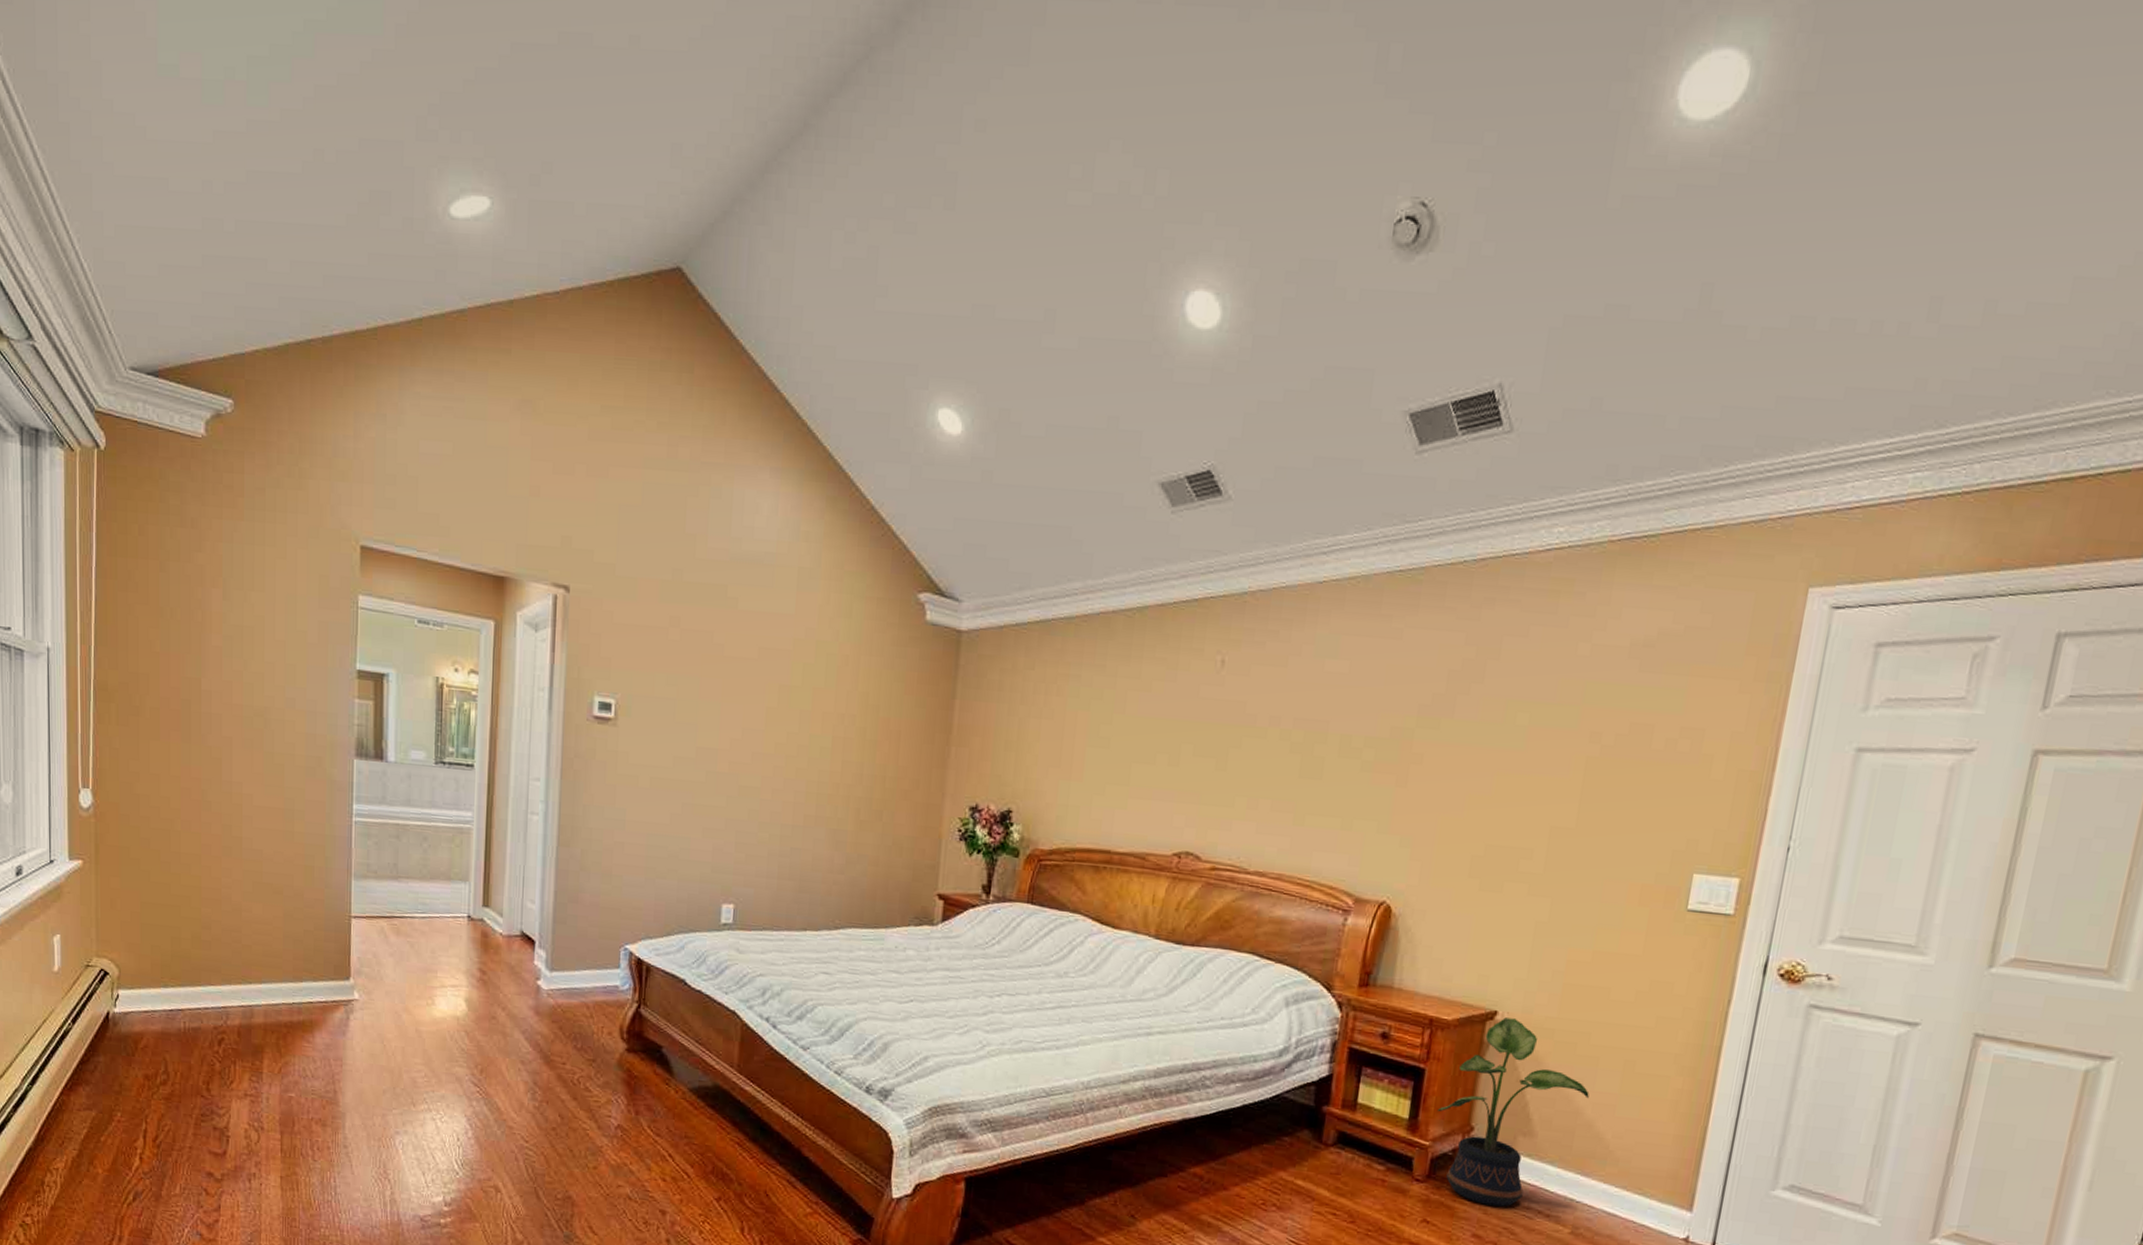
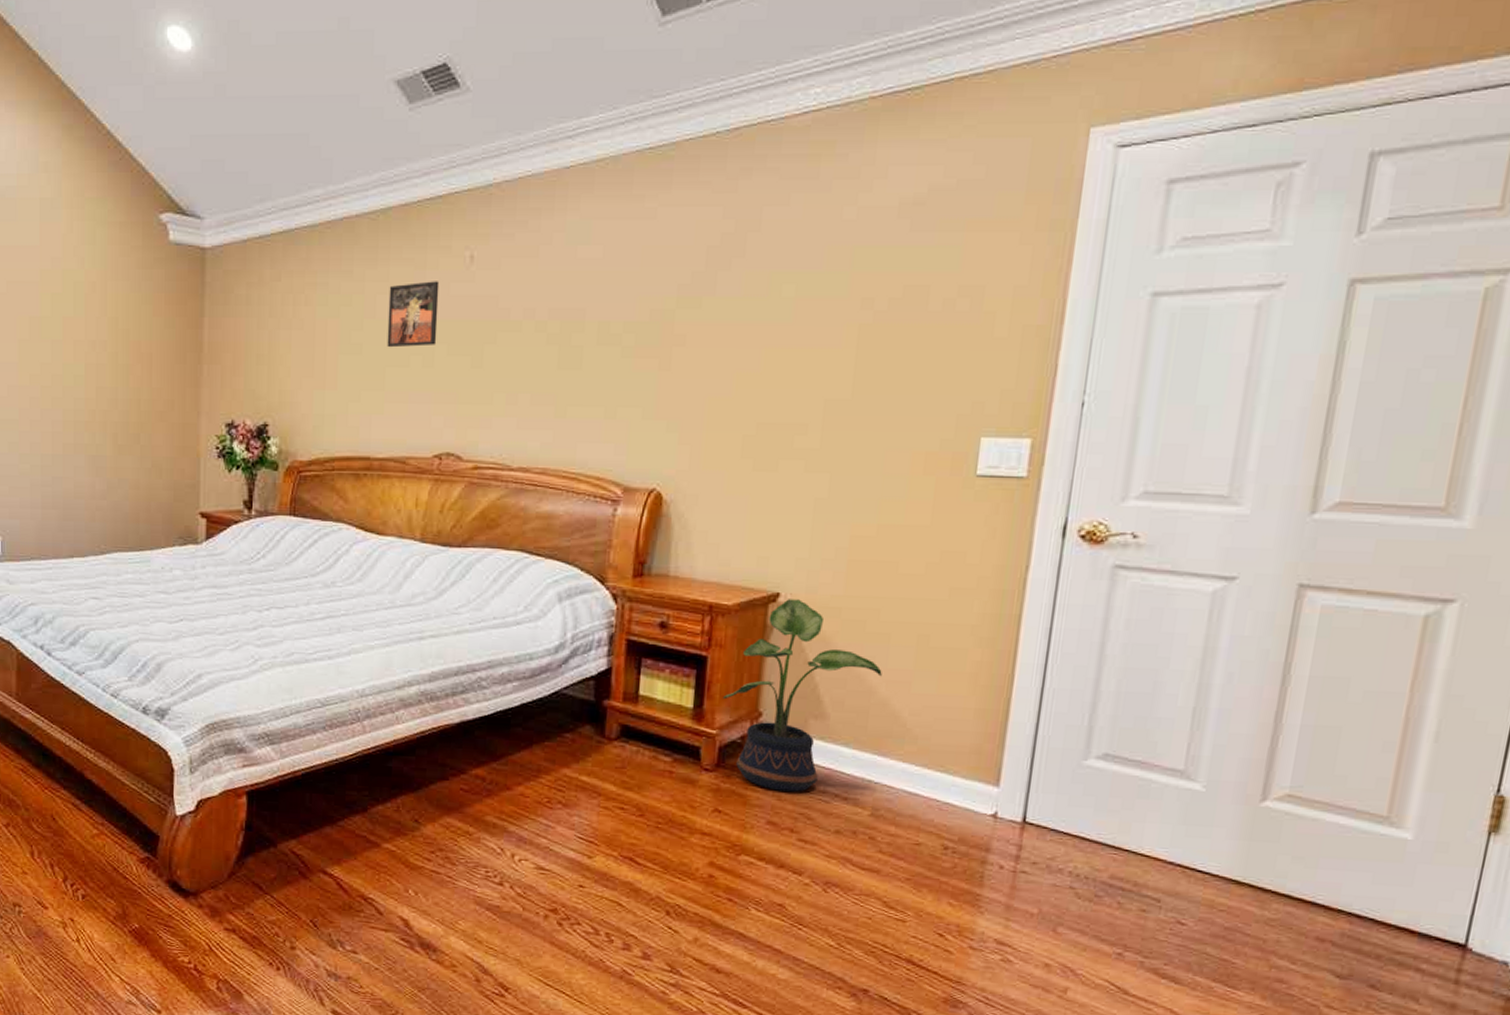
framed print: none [1134,681,1190,745] -> present [387,281,440,348]

